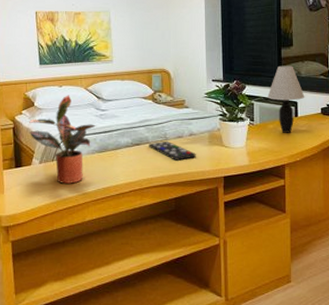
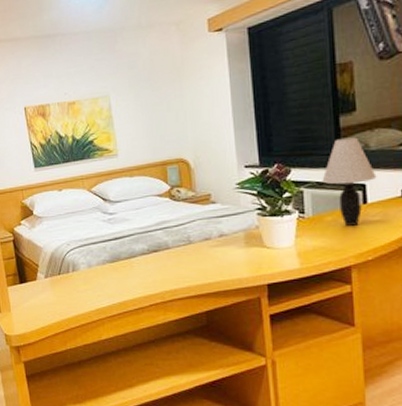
potted plant: present [29,95,96,184] -> none [29,199,104,299]
remote control: present [149,140,196,161] -> none [169,244,230,268]

